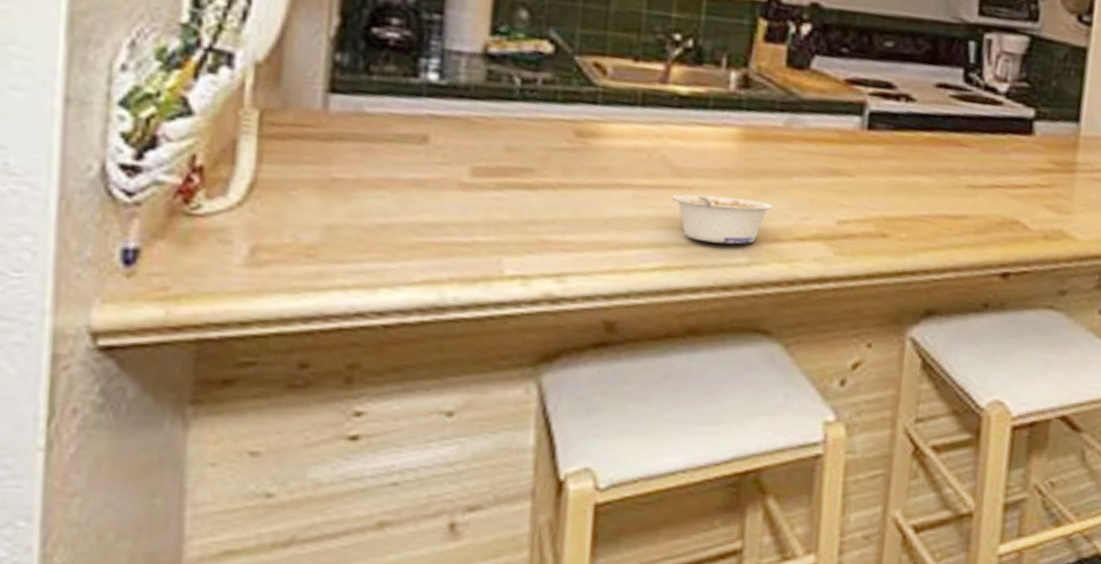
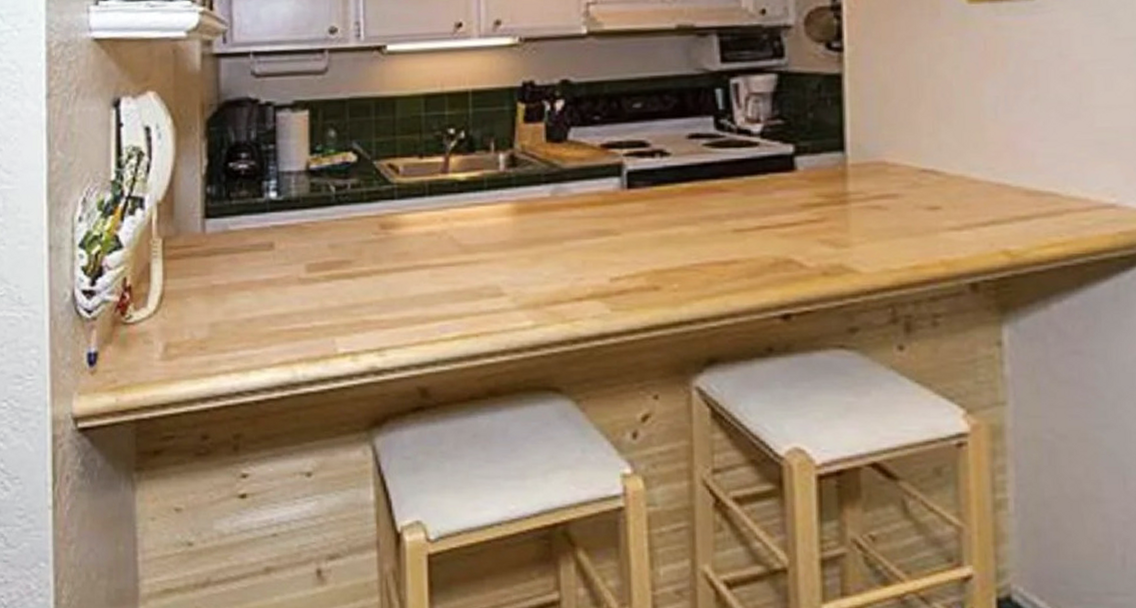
legume: present [672,194,774,244] -> none [462,267,551,310]

